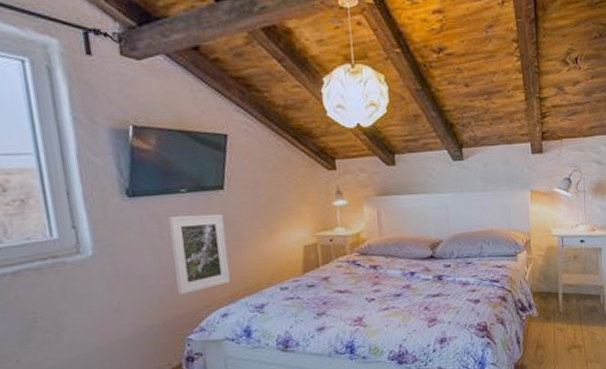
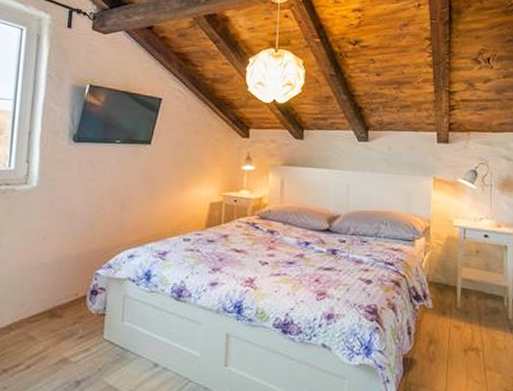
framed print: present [169,213,231,295] -> none [97,162,146,232]

